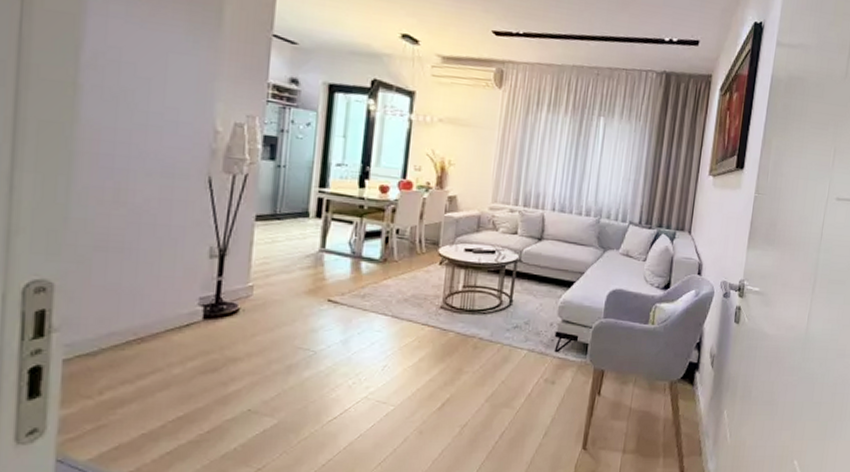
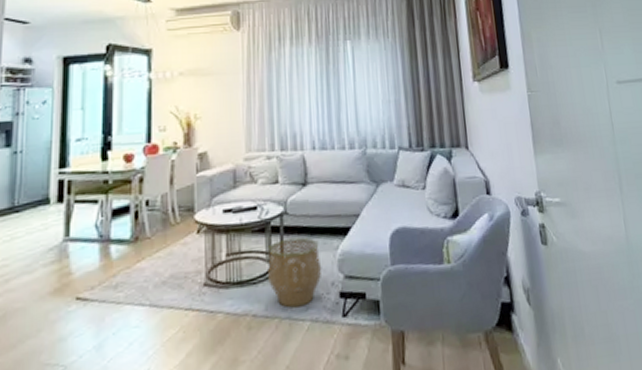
basket: none [496,282,545,338] -> present [268,237,322,308]

